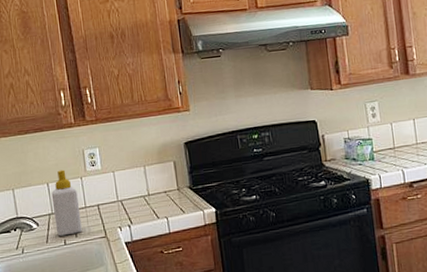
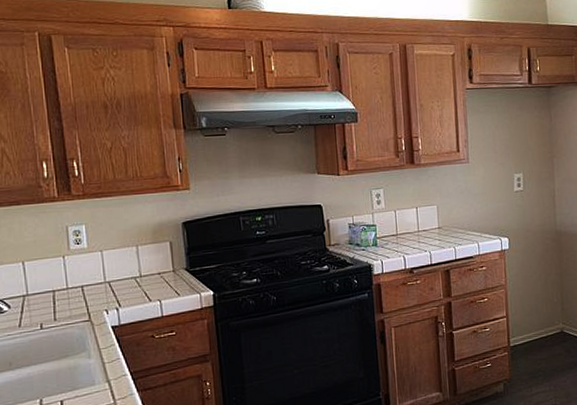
soap bottle: present [51,169,82,236] -> none [27,247,62,320]

